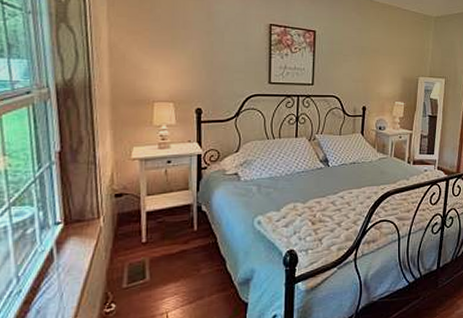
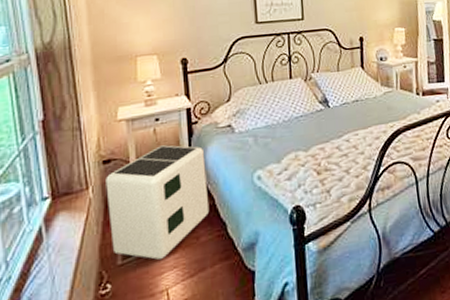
air purifier: none [116,186,212,286] -> present [106,145,210,260]

